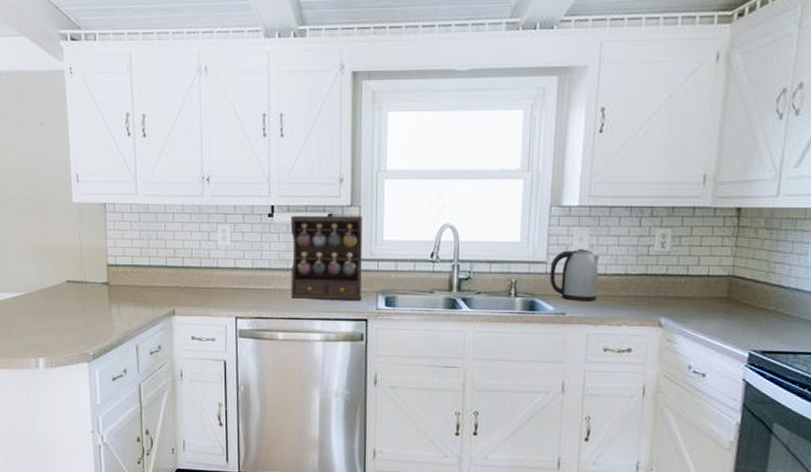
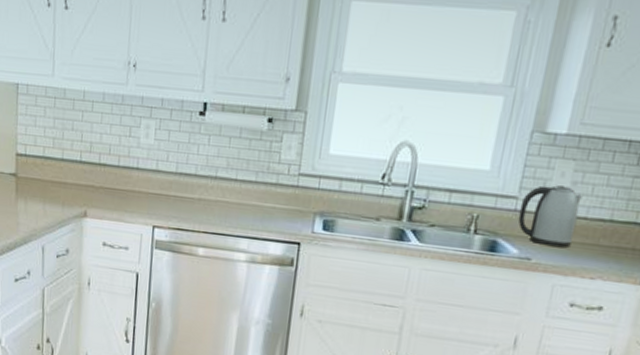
spice rack: present [290,215,363,300] -> none [216,115,308,221]

